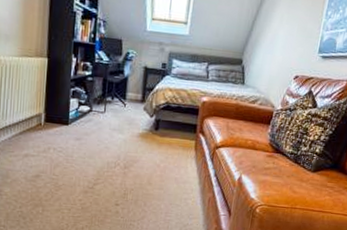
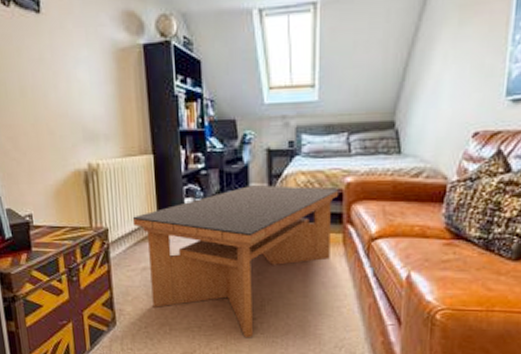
coffee table: none [21,94,197,221] -> present [132,184,339,338]

